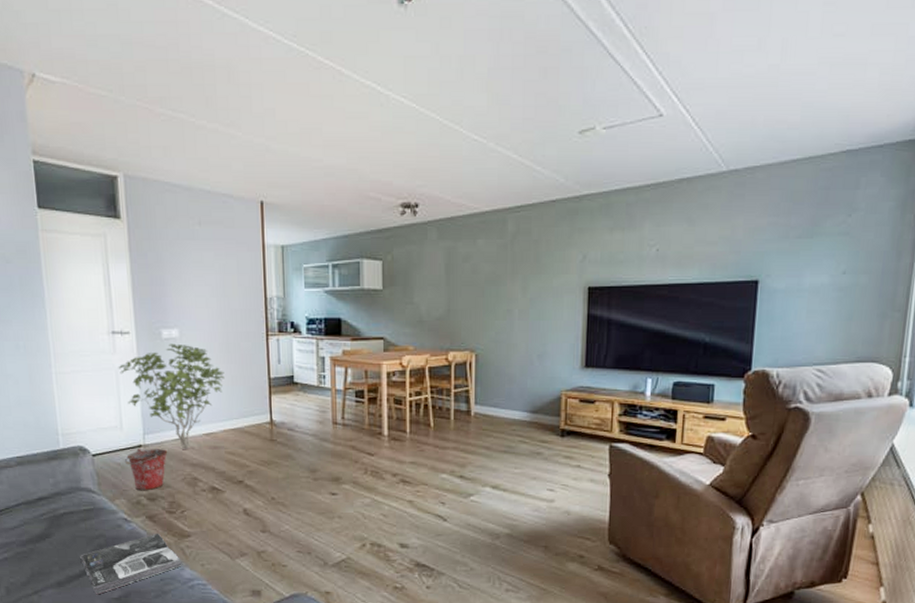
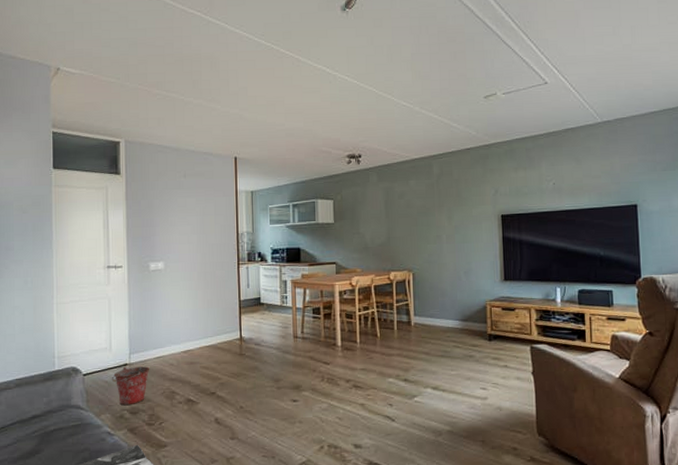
shrub: present [118,343,225,449] -> none [111,274,202,366]

